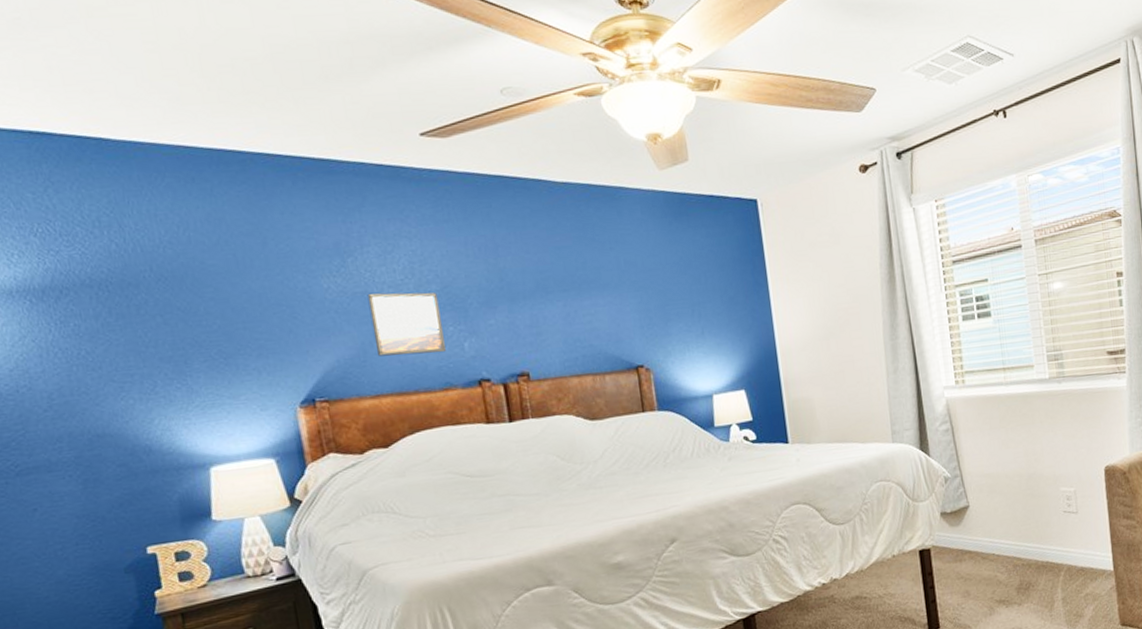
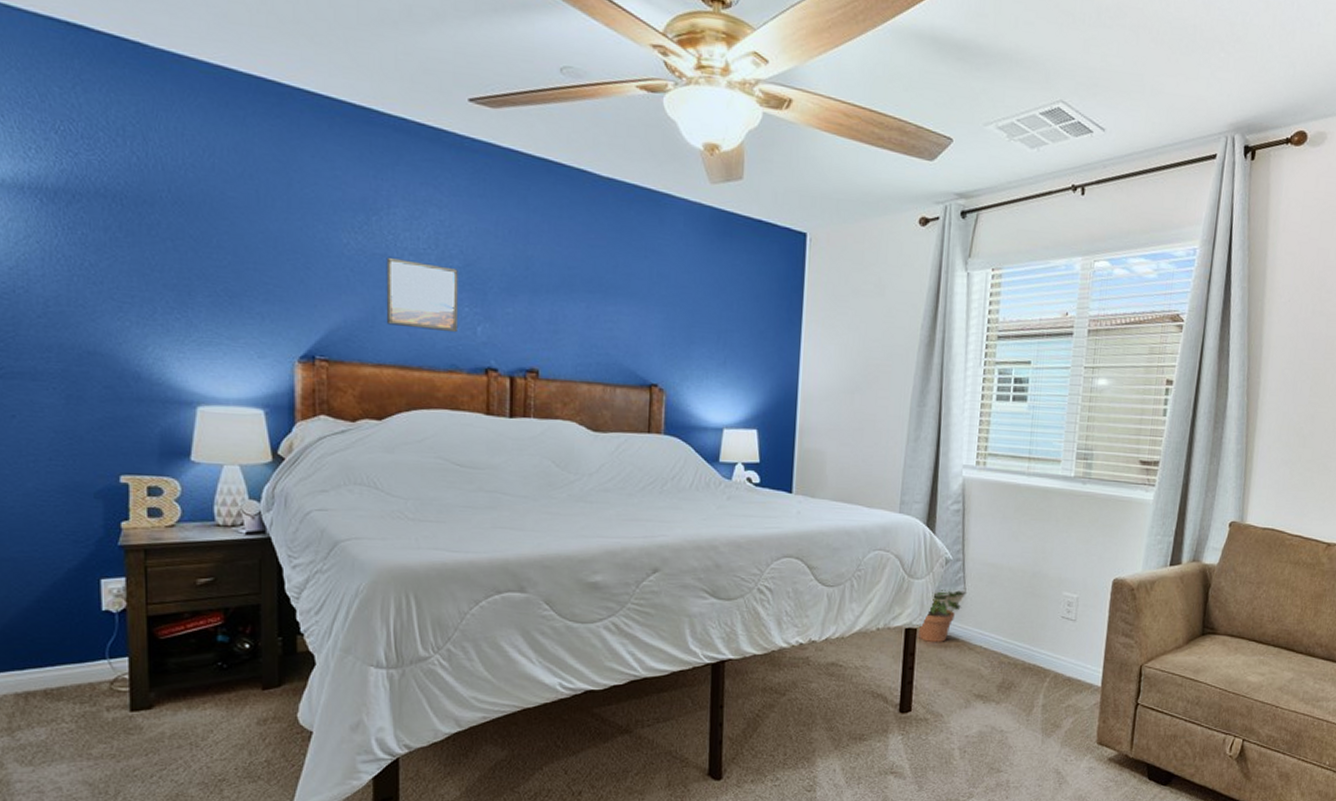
potted plant: none [929,505,969,560] -> present [917,590,963,643]

